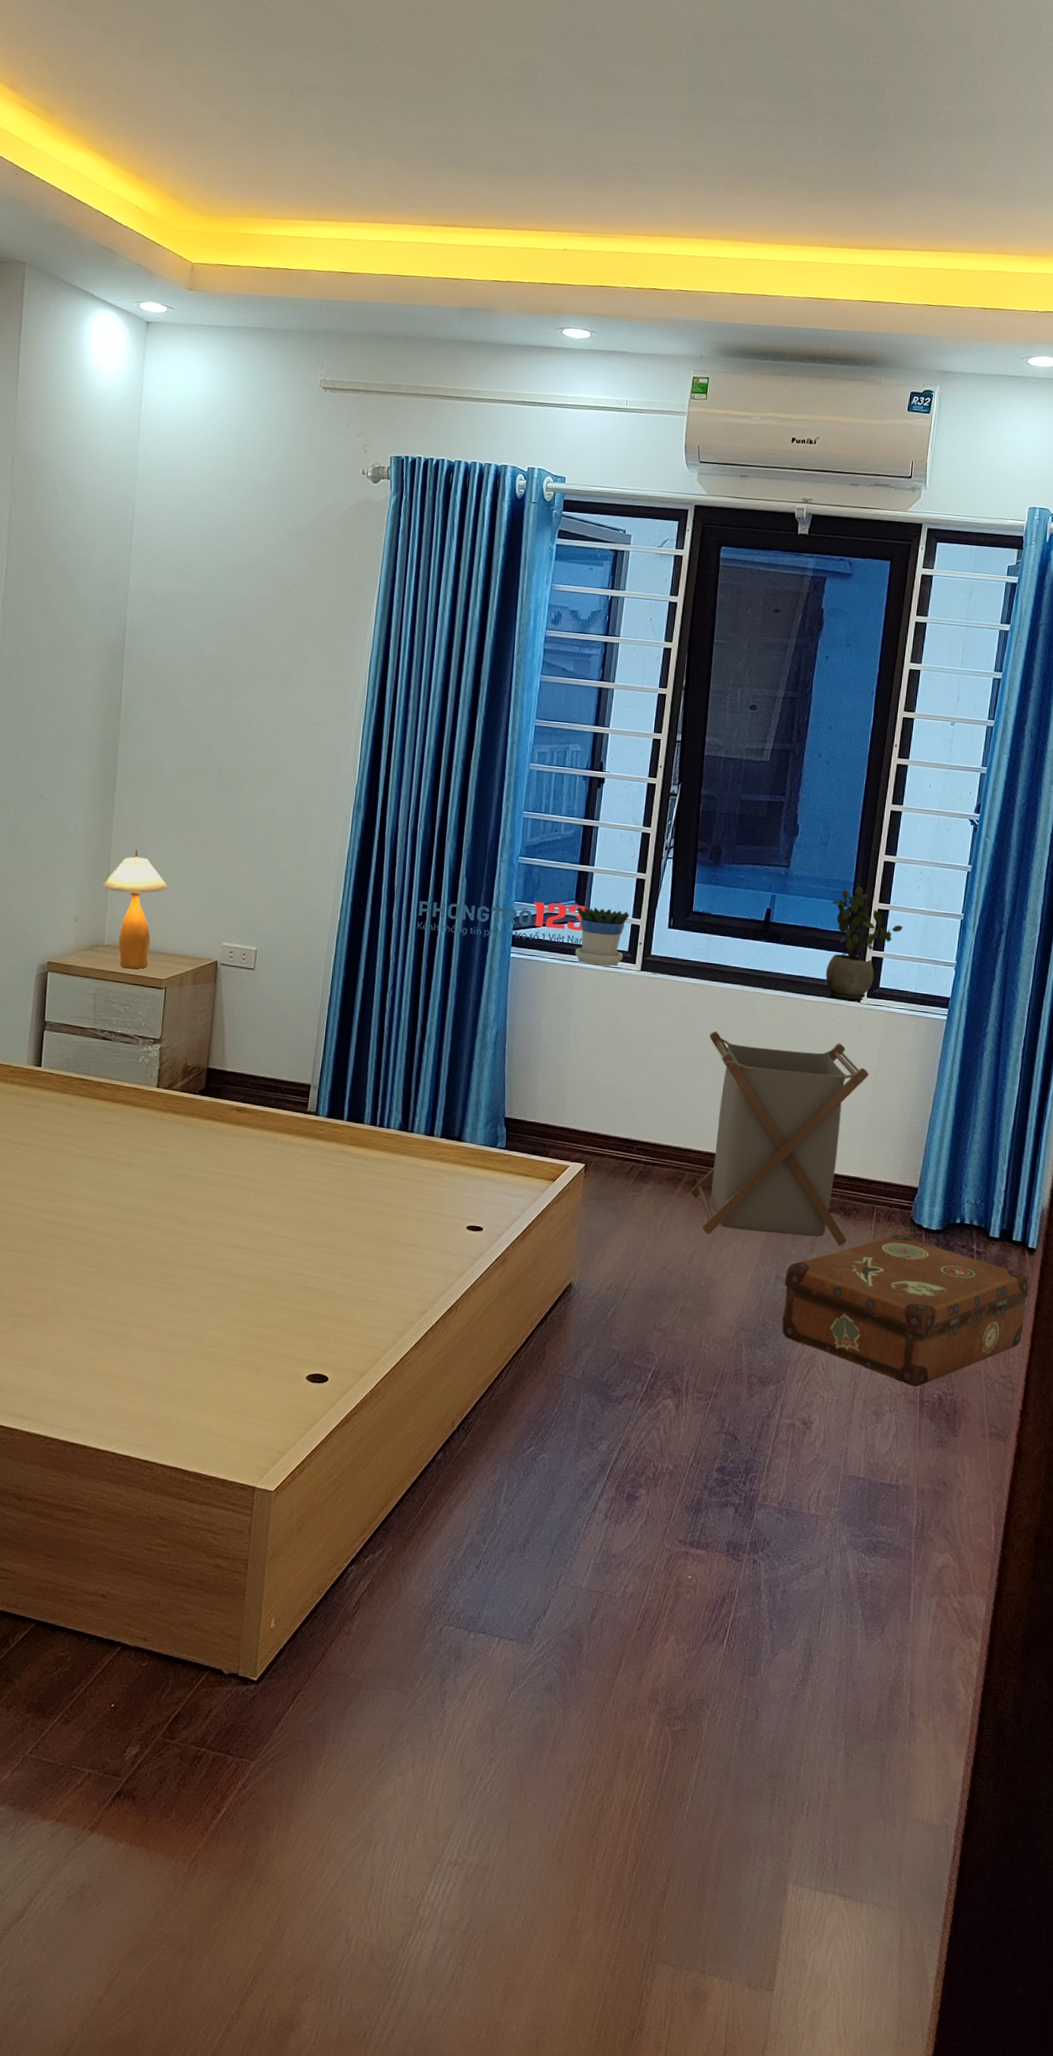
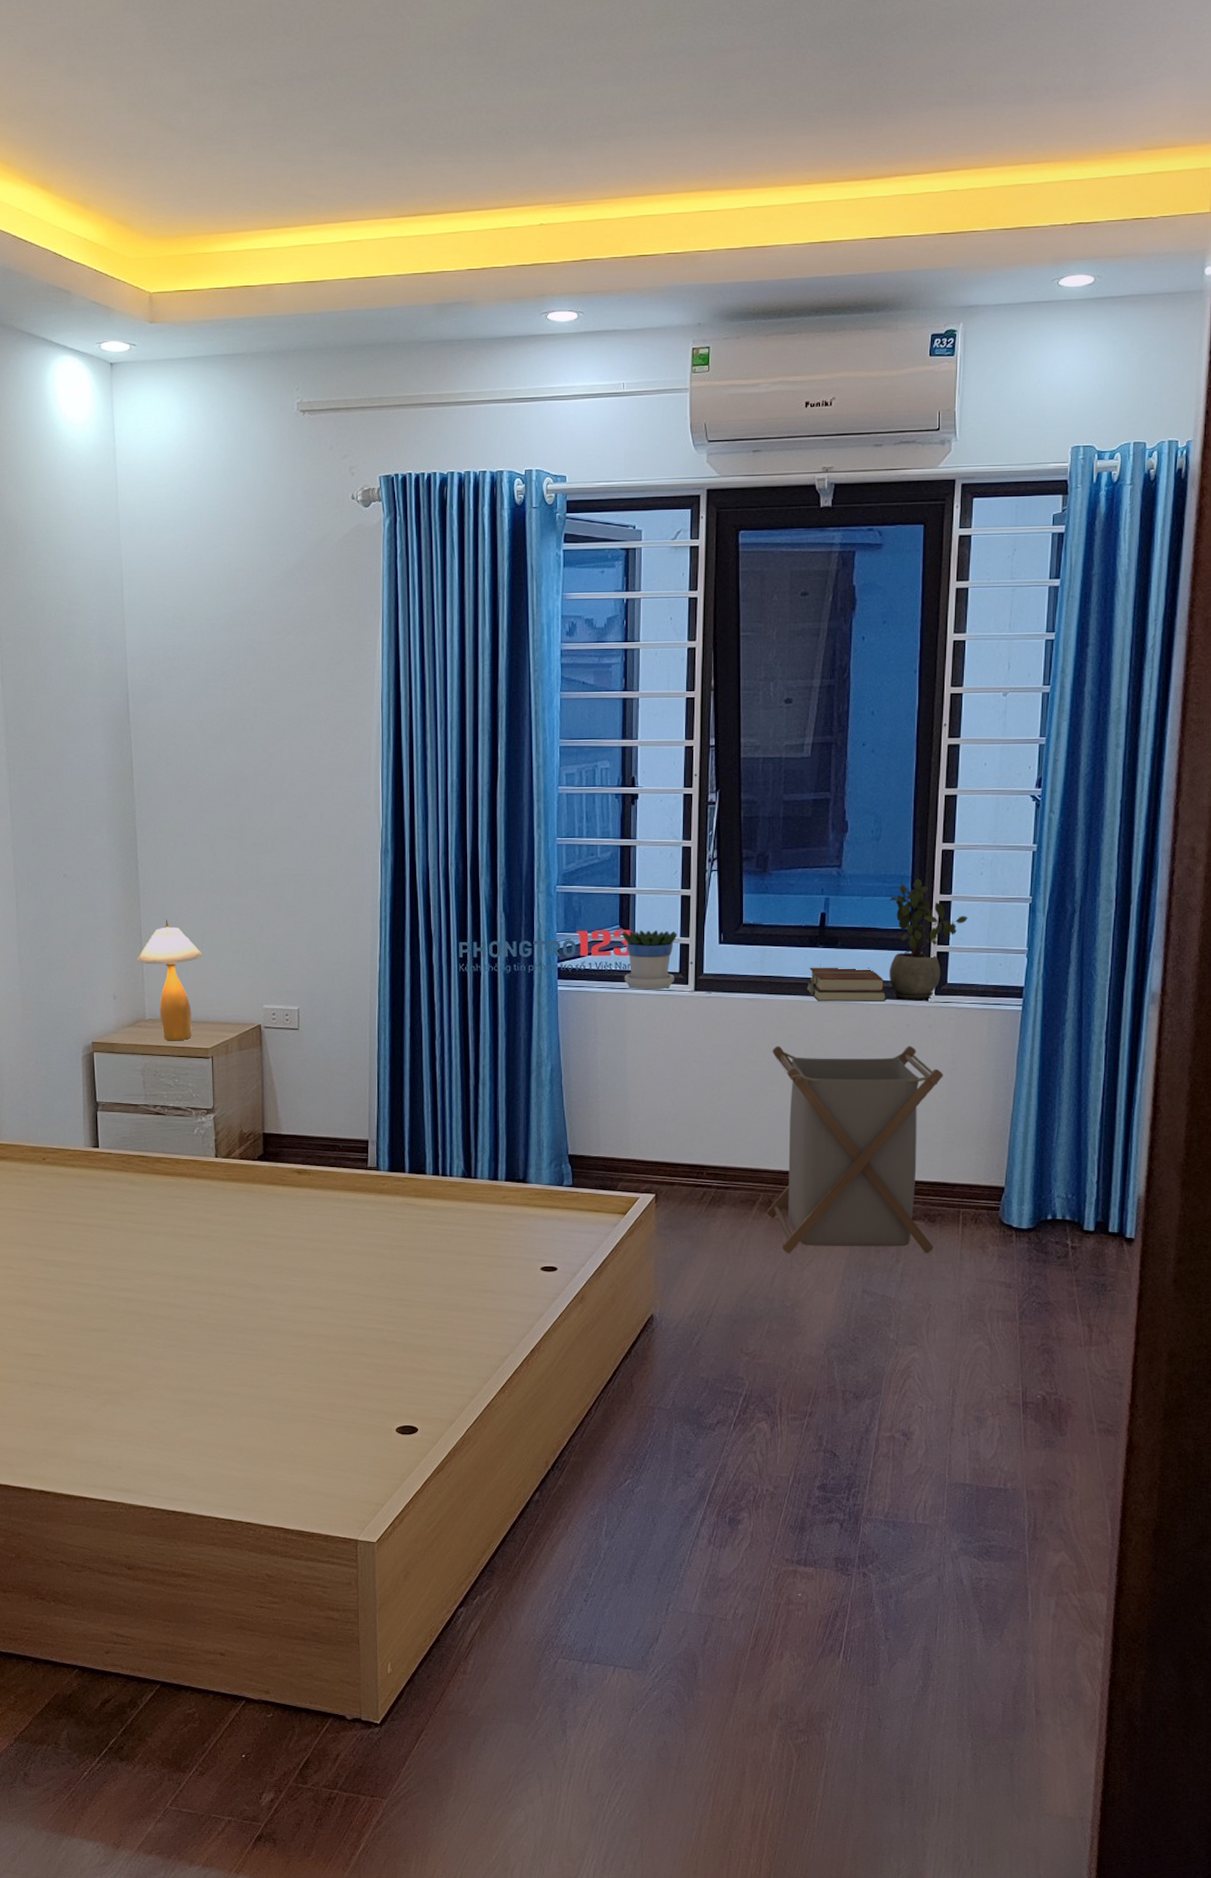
books: none [746,959,823,1000] -> present [805,967,887,1003]
suitcase: present [782,1234,1029,1387] -> none [871,1236,1130,1389]

